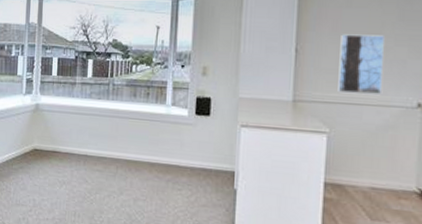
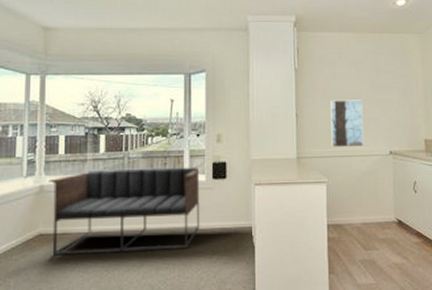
sofa: none [43,93,182,184] -> present [48,167,200,254]

